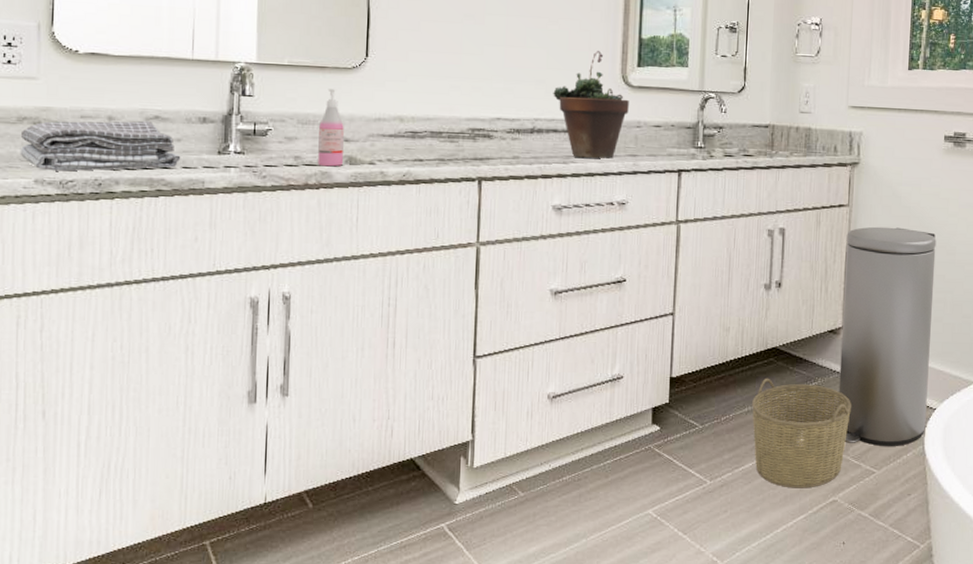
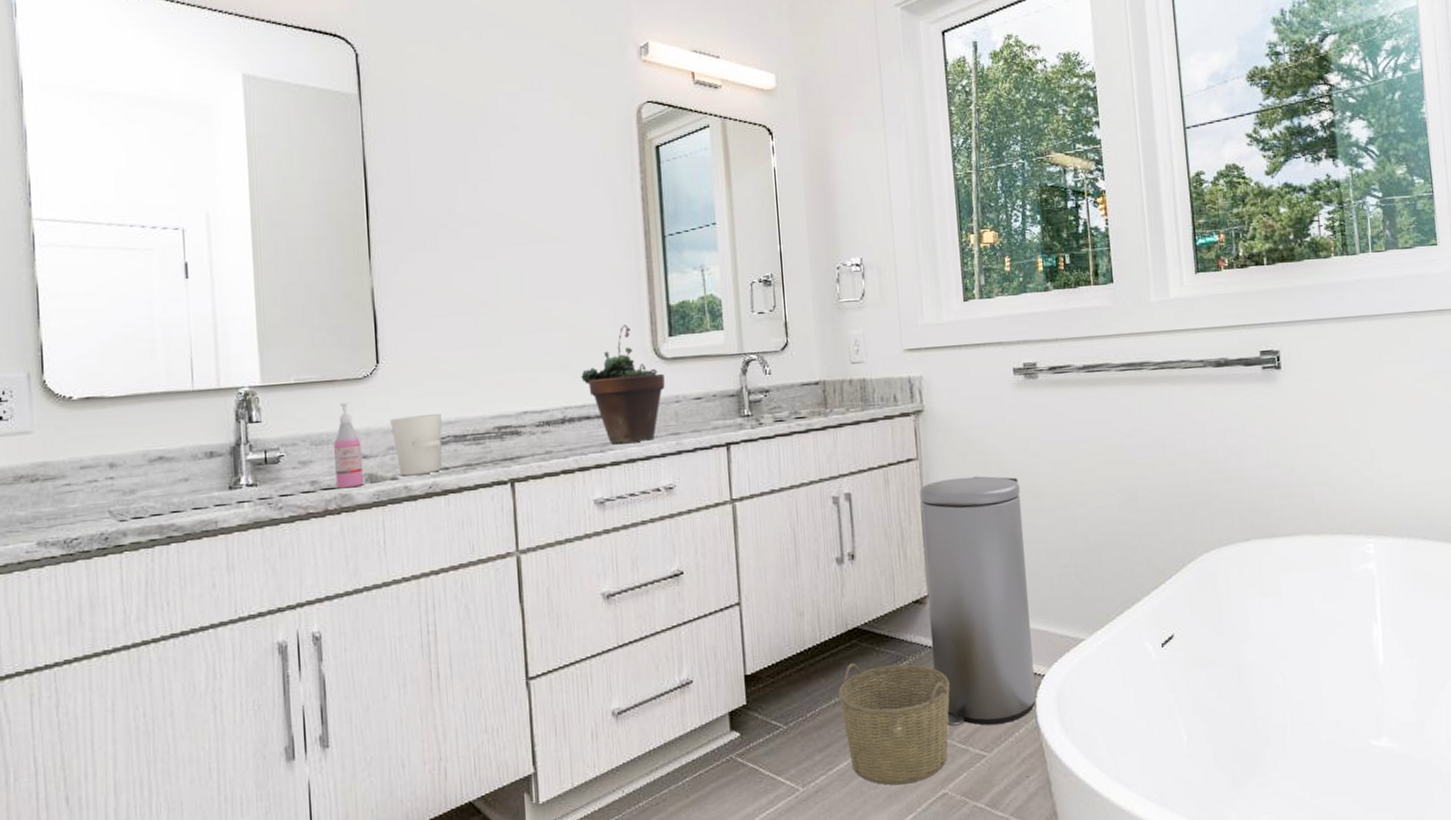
towel: present [20,120,181,172] -> none [18,462,190,531]
cup: none [373,108,421,163] -> present [390,413,442,476]

